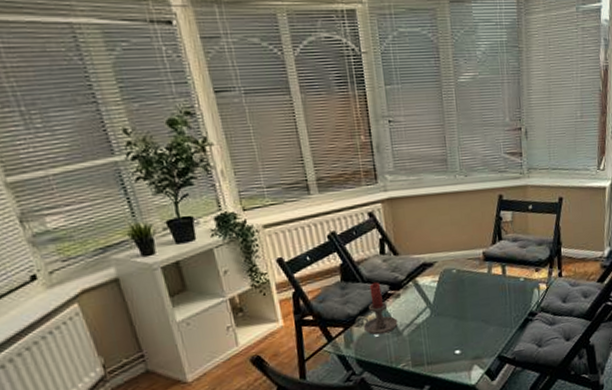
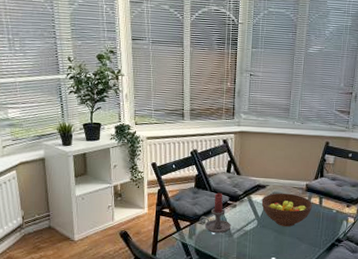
fruit bowl: none [431,267,495,310] -> present [261,193,312,227]

